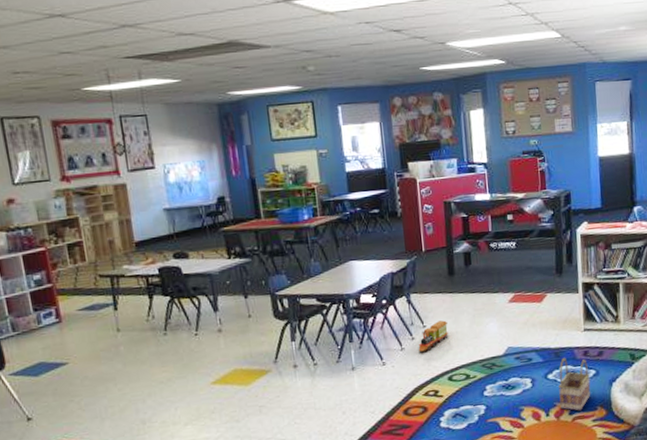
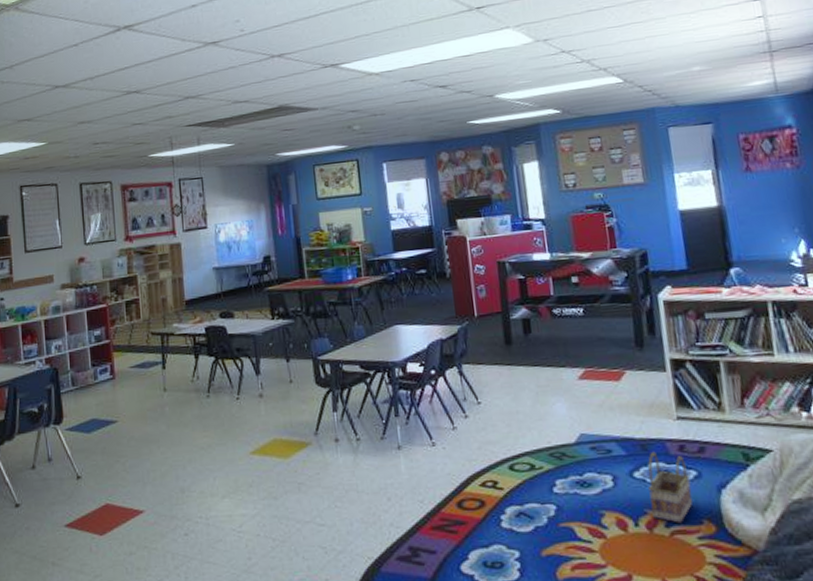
toy train: present [418,320,449,352] -> none [472,397,508,433]

